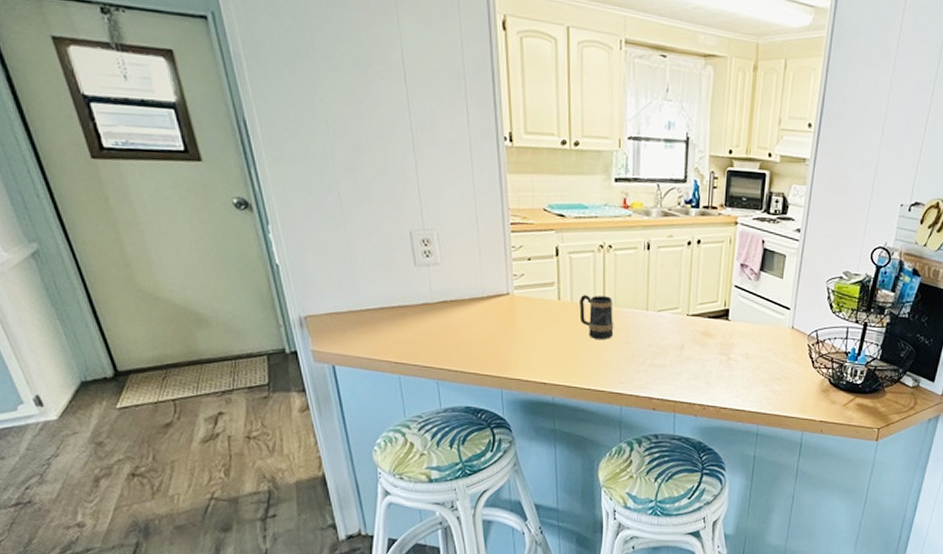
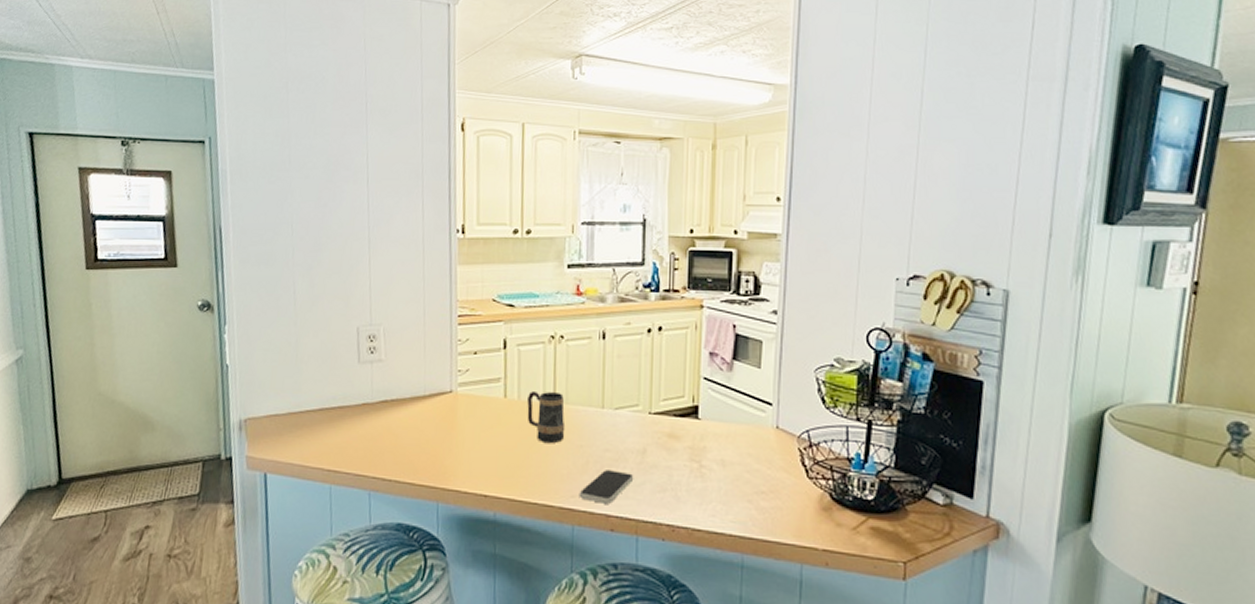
smartphone: none [626,362,673,389] -> present [579,470,634,504]

